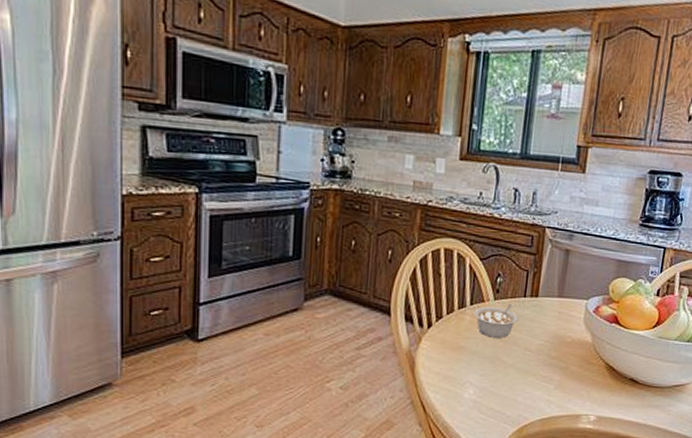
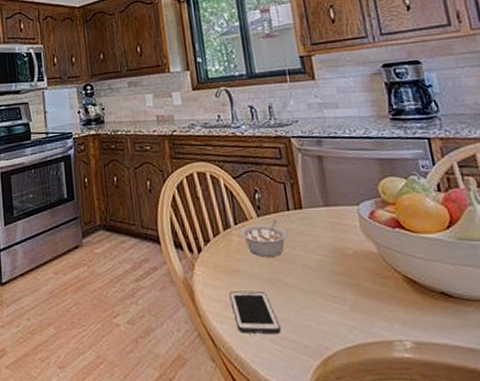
cell phone: none [449,366,490,405] -> present [229,291,281,335]

